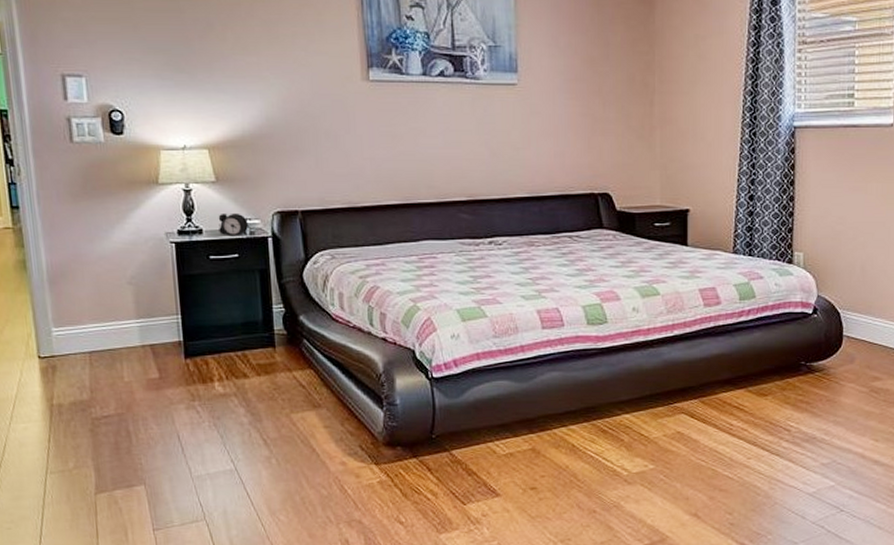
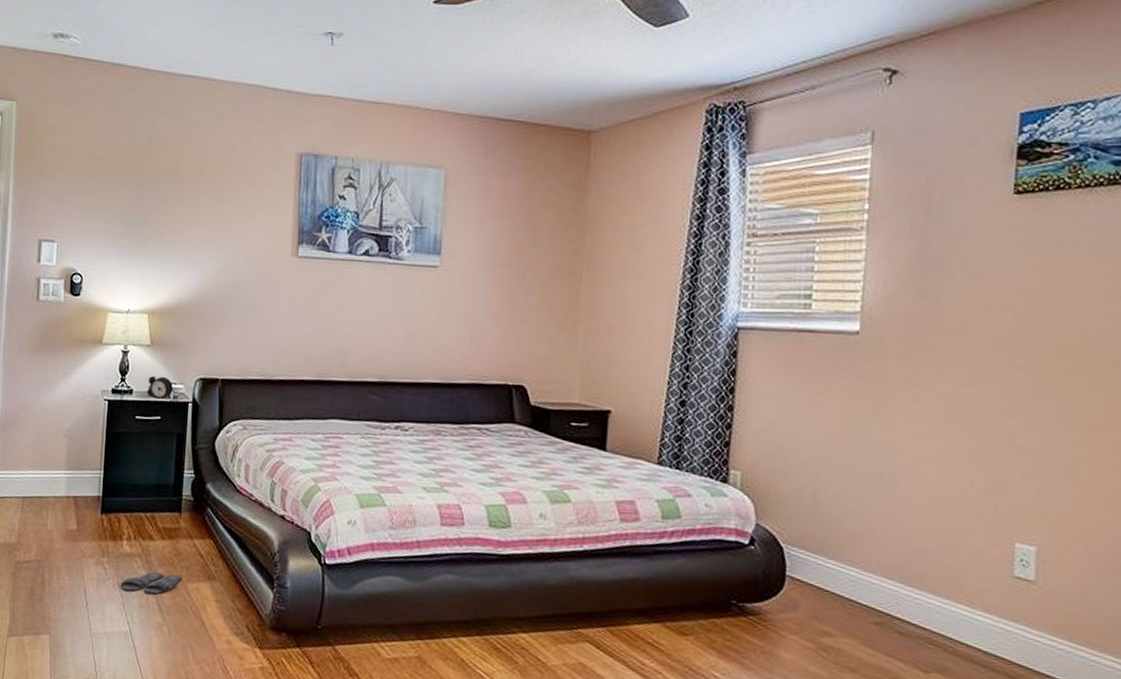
slippers: none [218,408,286,431] -> present [121,572,183,595]

